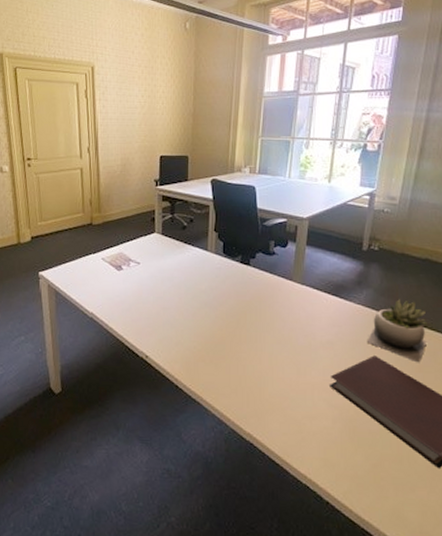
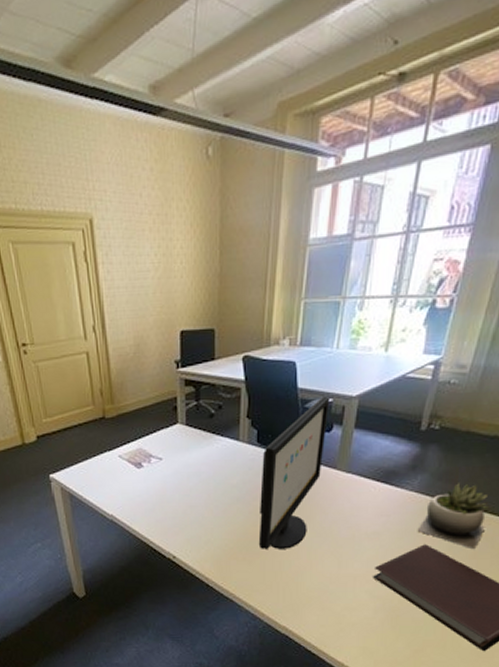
computer monitor: none [224,216,285,354] -> present [258,396,331,550]

